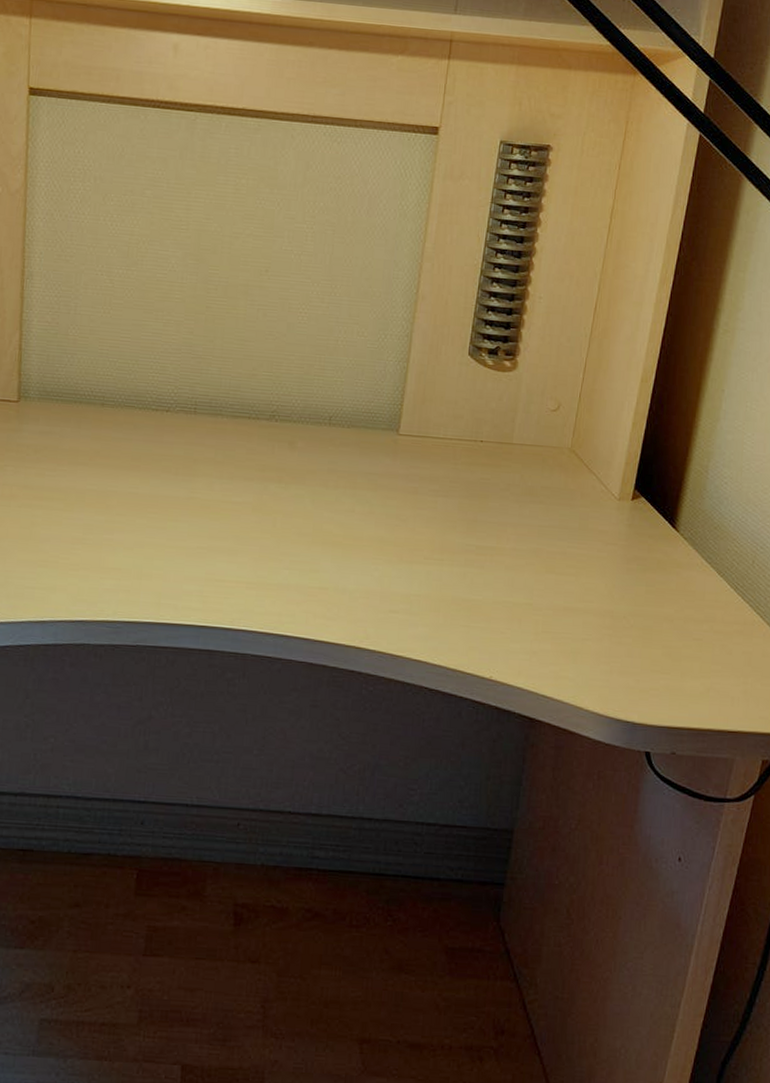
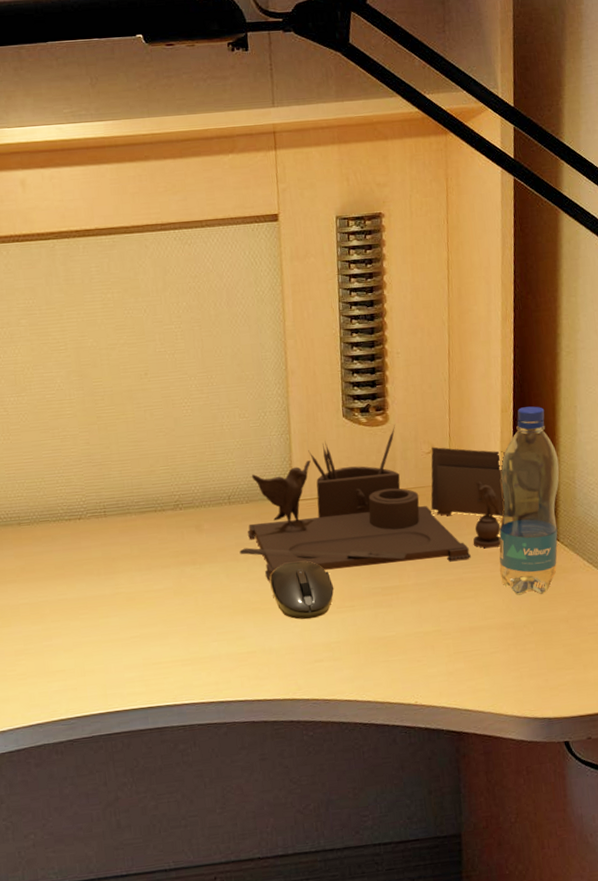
desk organizer: none [330,374,638,533] -> present [239,425,506,581]
computer mouse: none [356,499,425,565] -> present [269,560,334,620]
bottle: none [608,380,694,587] -> present [499,406,560,595]

